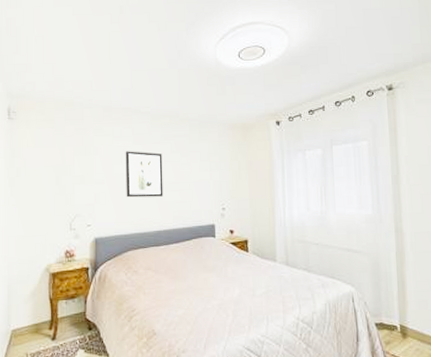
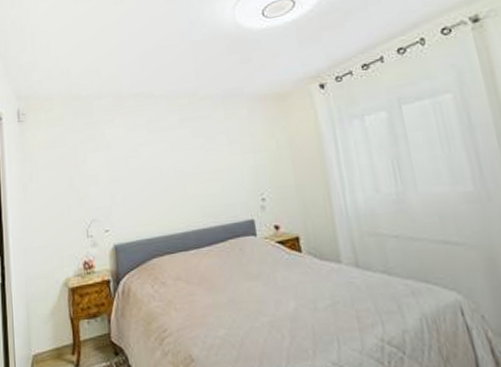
wall art: present [125,151,163,198] -> none [140,140,188,196]

